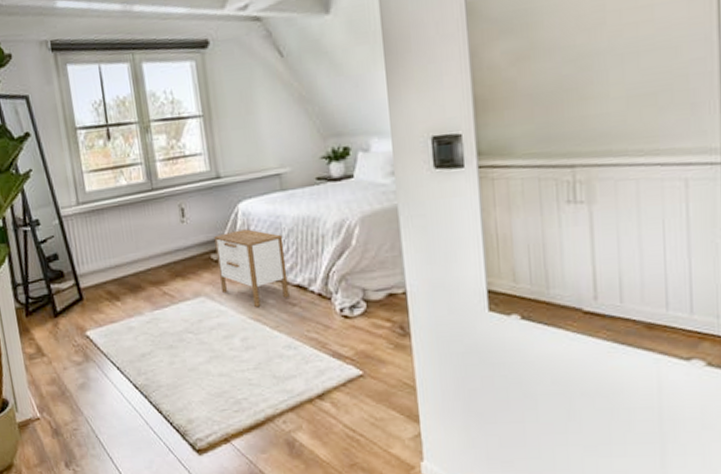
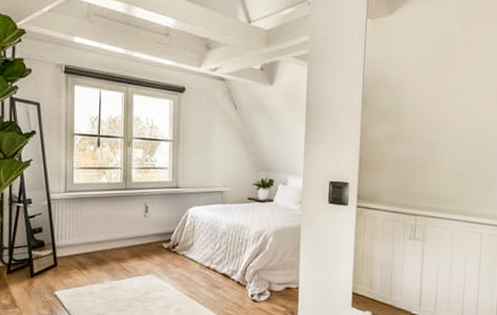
nightstand: present [214,229,290,308] -> none [166,228,218,287]

